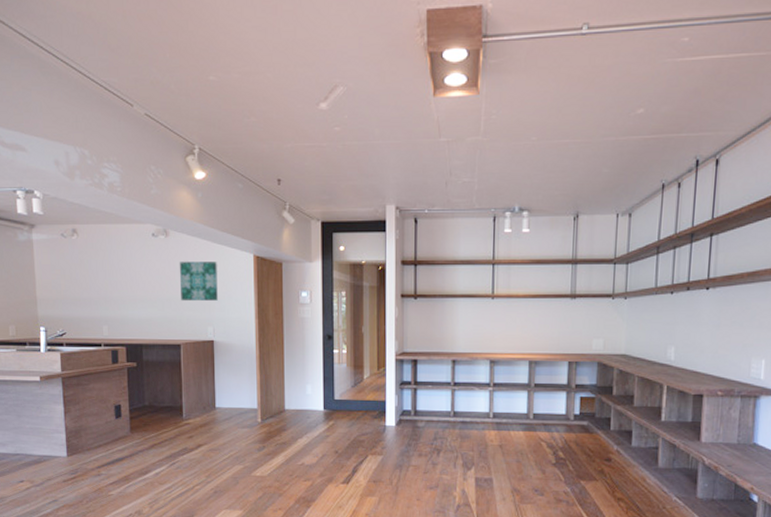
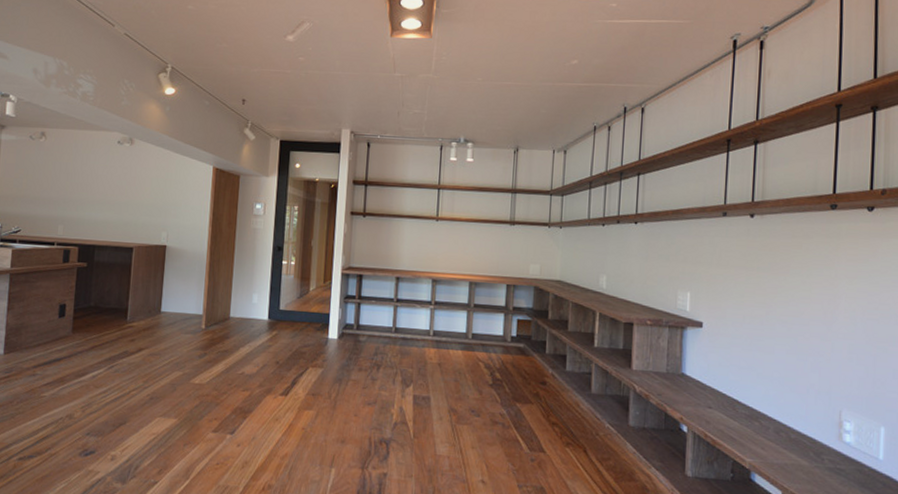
wall art: present [179,261,218,302] -> none [139,168,177,208]

